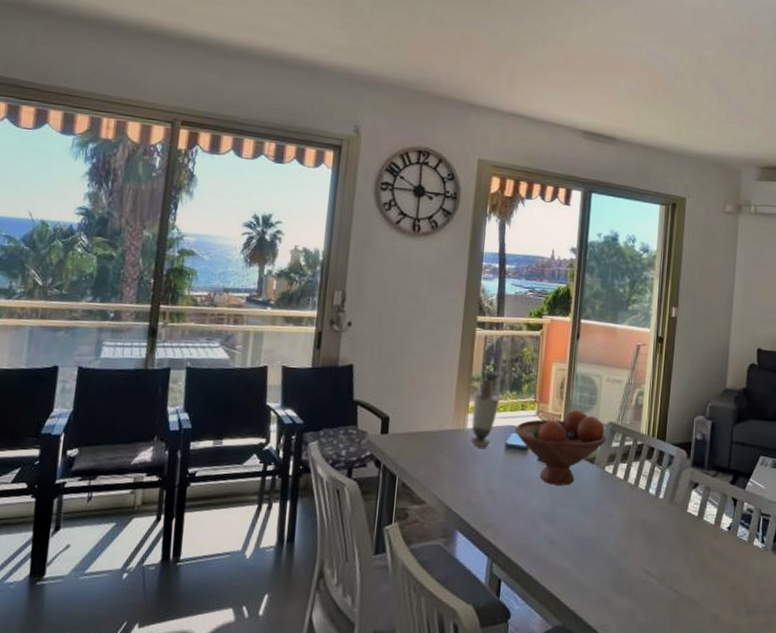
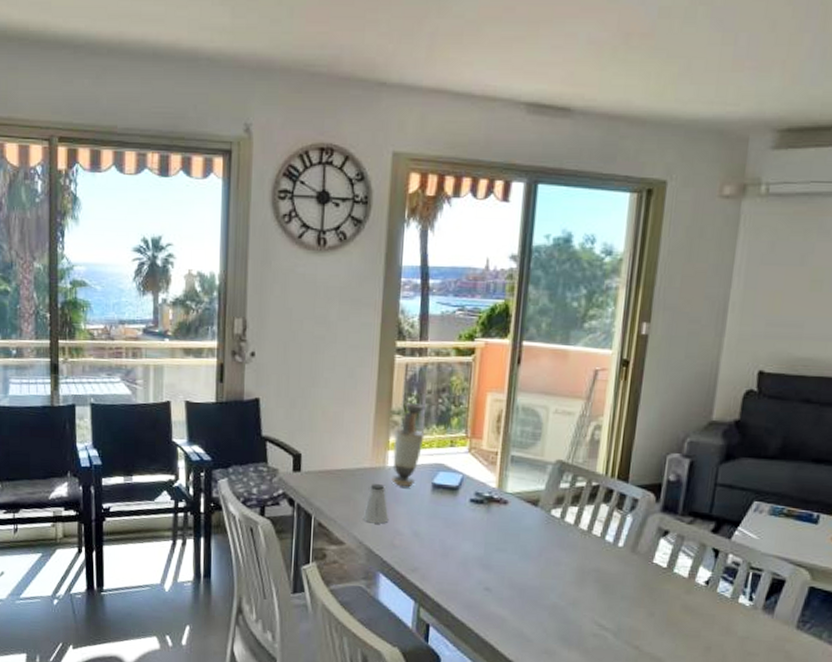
saltshaker: none [443,445,467,483] -> present [362,484,389,524]
fruit bowl: present [514,409,607,486] -> none [442,445,554,530]

